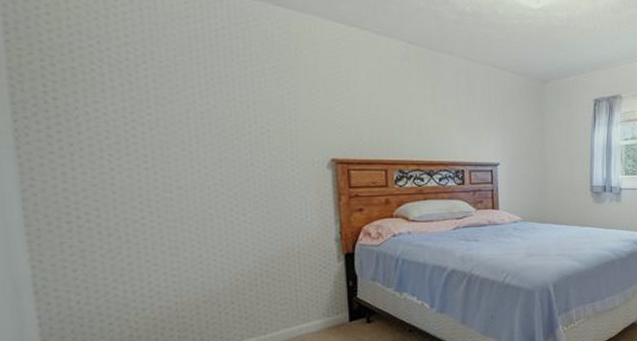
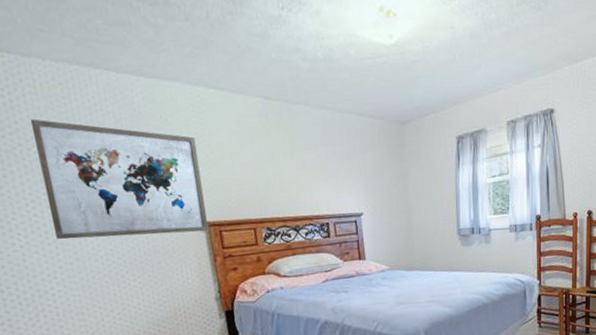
wall art: none [144,34,335,169] -> present [30,119,209,240]

